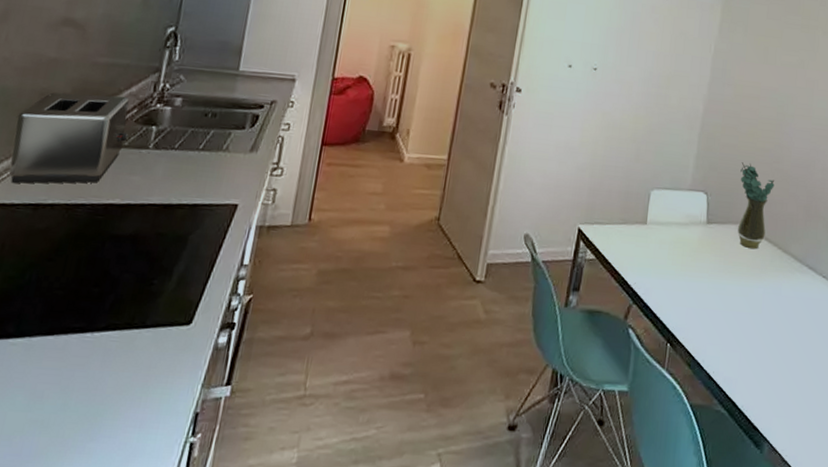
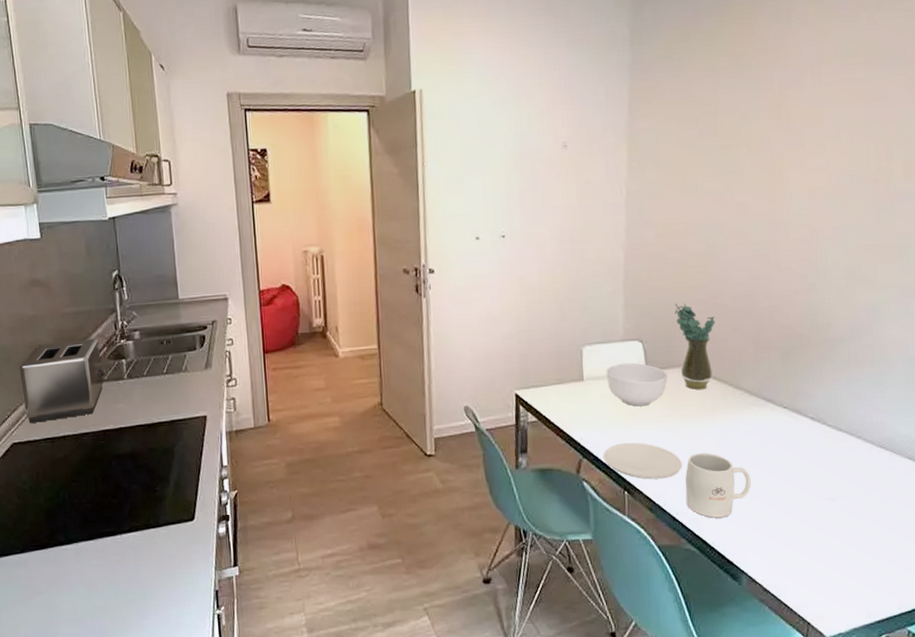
plate: none [653,292,726,335] -> present [603,442,683,479]
bowl: none [668,212,725,258] -> present [605,363,668,407]
mug: none [723,312,786,381] -> present [685,453,752,518]

